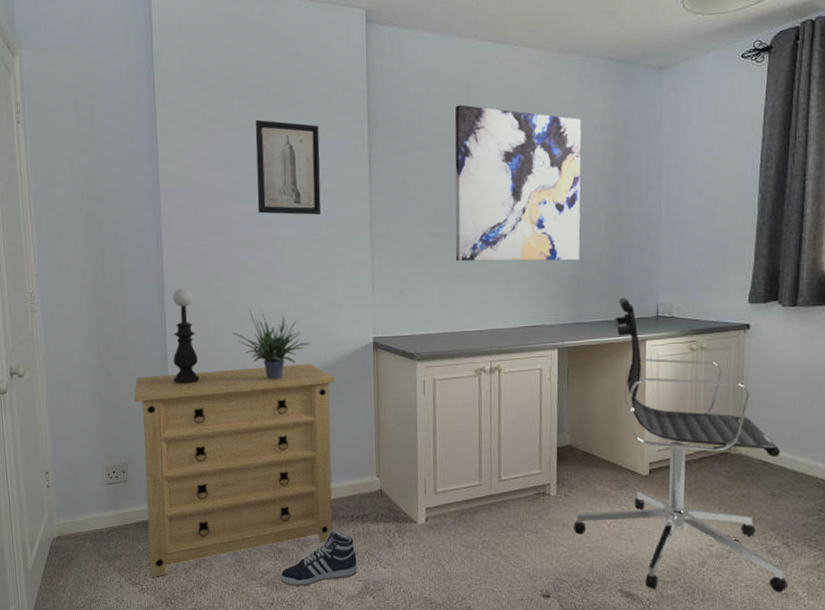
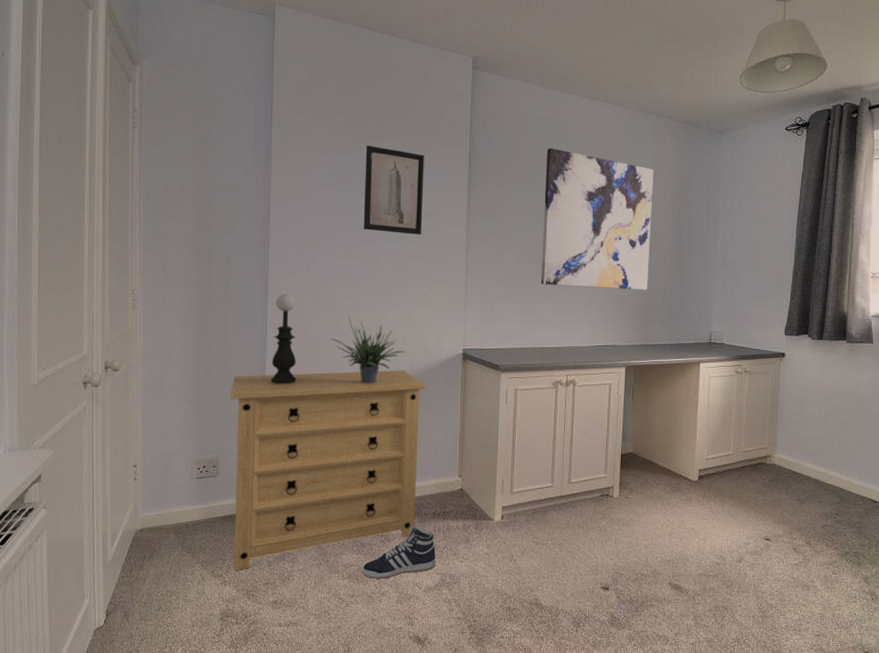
office chair: present [574,297,789,593] -> none [632,324,809,585]

